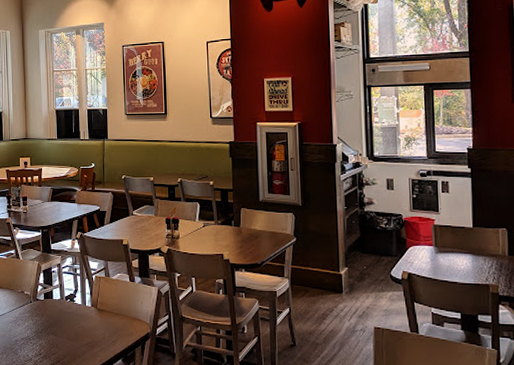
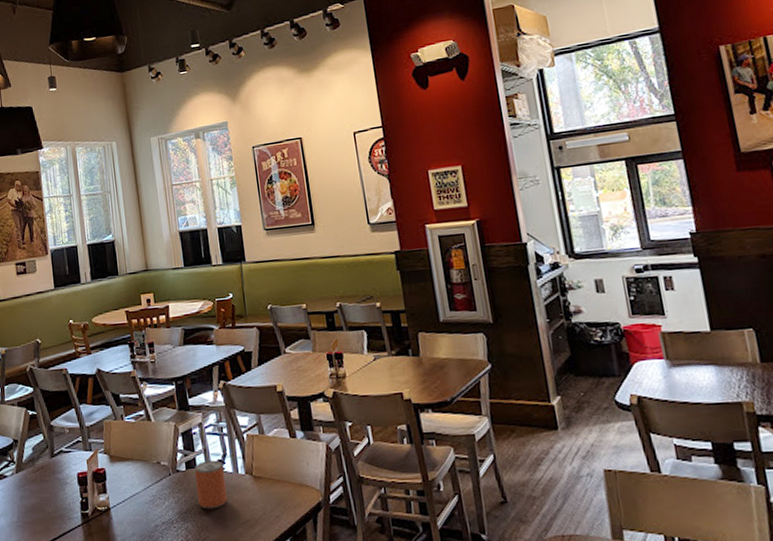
beverage can: none [50,294,75,332] -> present [194,460,227,509]

